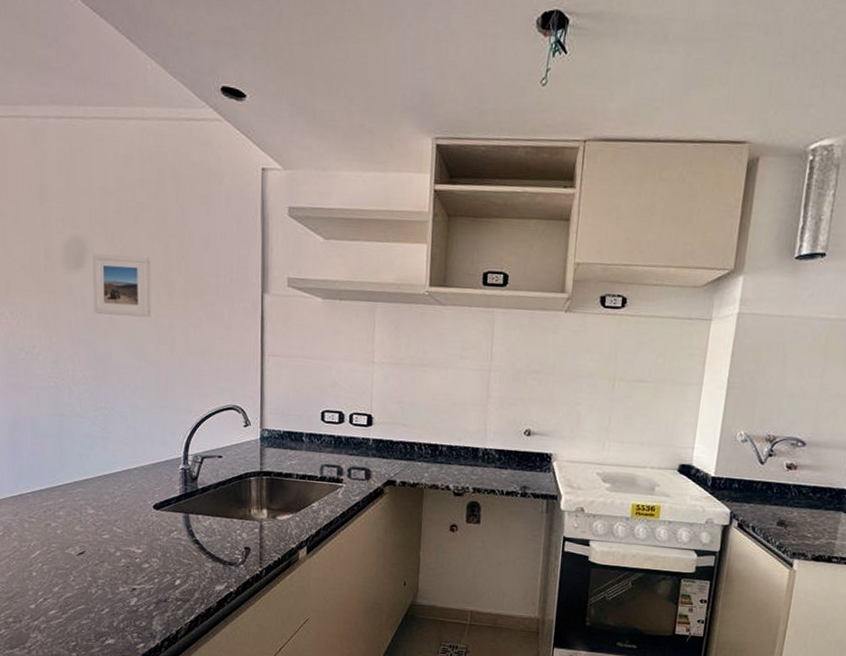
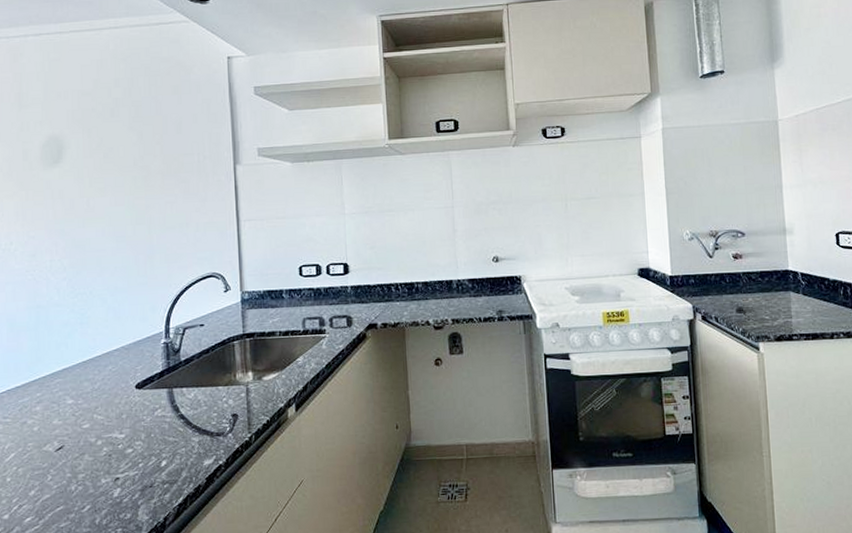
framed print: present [92,254,151,318] -> none [69,145,128,204]

